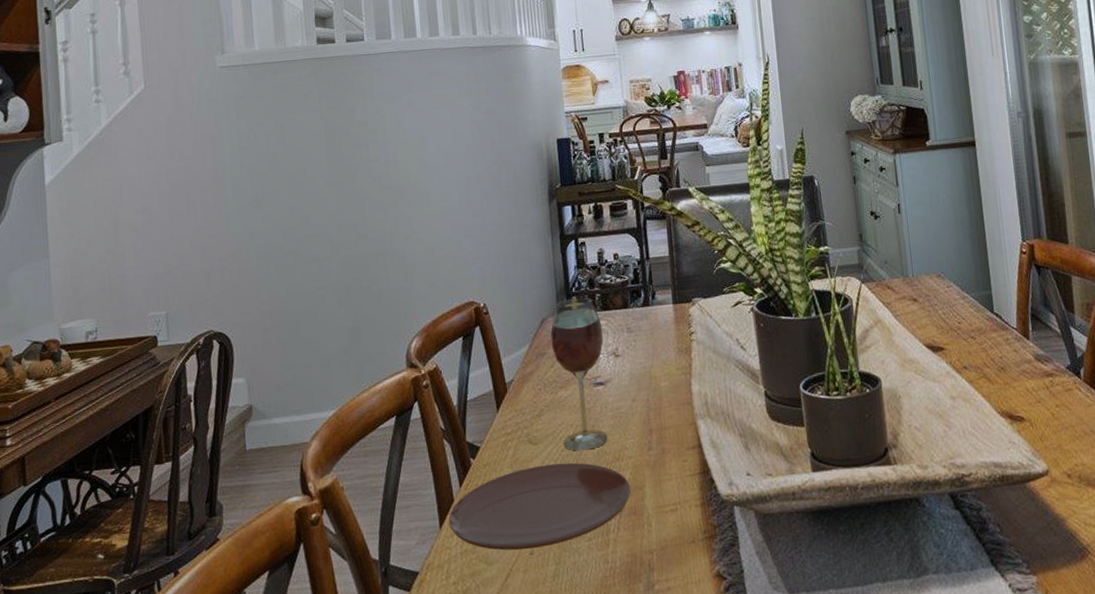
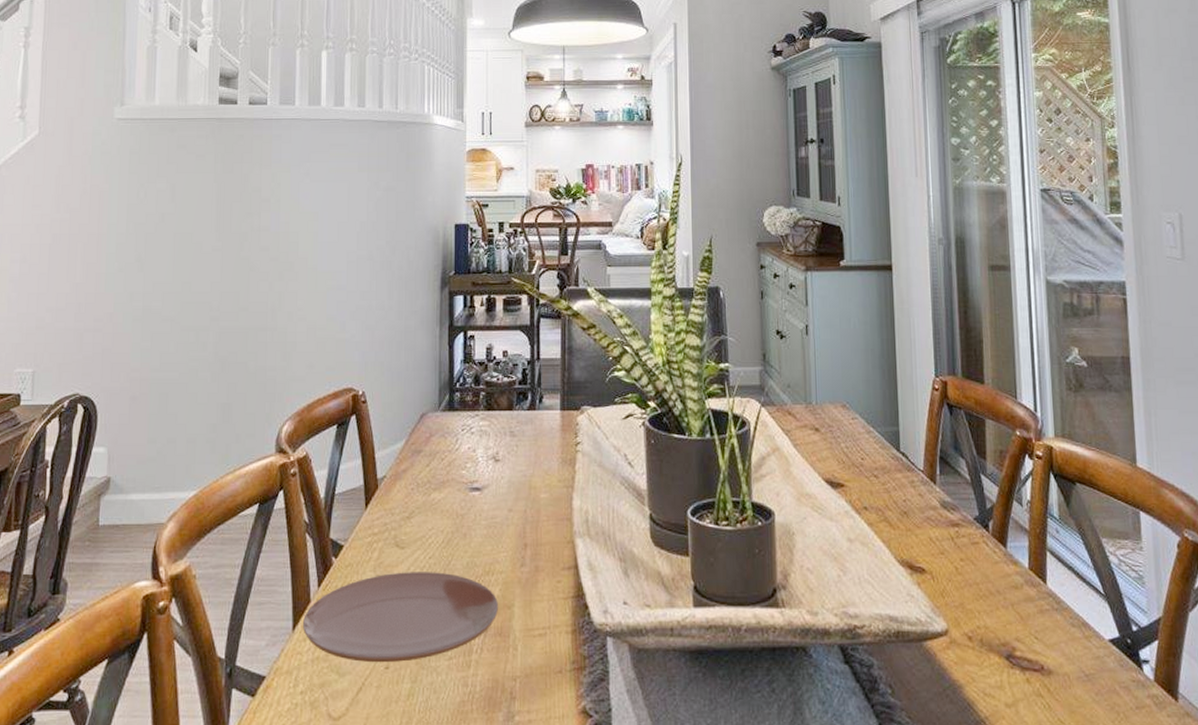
wineglass: present [550,297,608,451] -> none [429,394,484,560]

